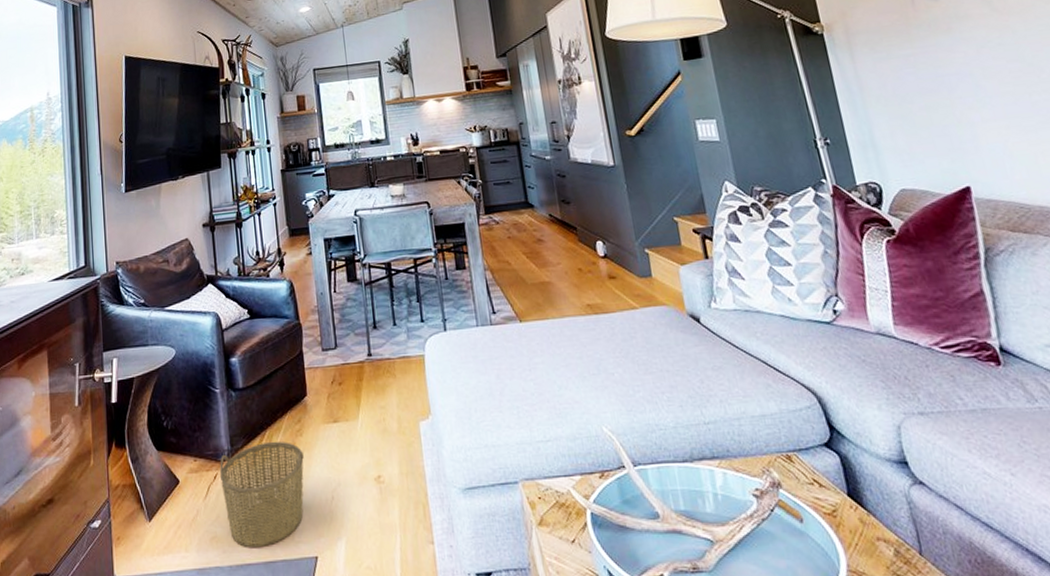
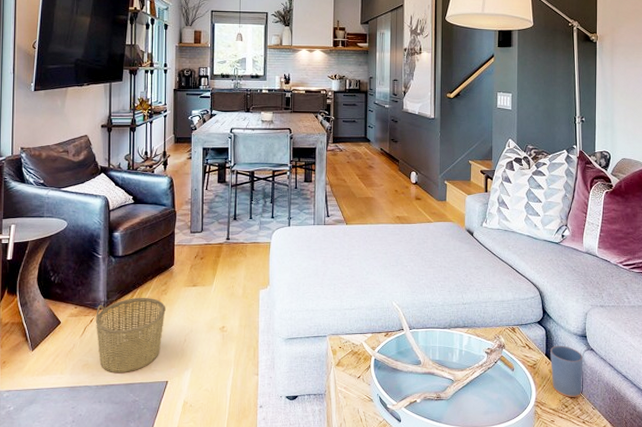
mug: none [854,478,921,563] -> present [550,345,584,398]

